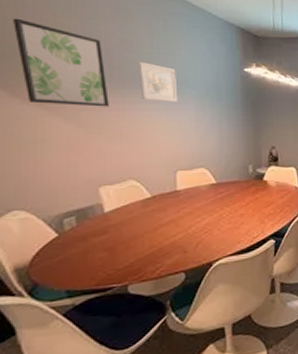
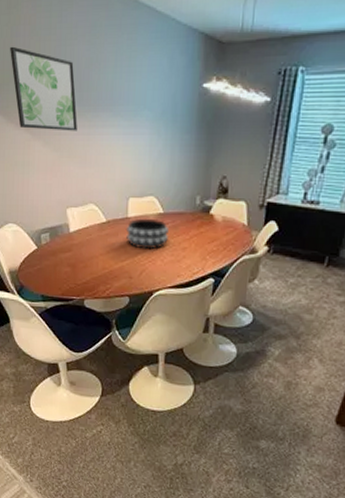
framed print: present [138,61,178,102] -> none [102,82,136,125]
decorative bowl: none [175,190,224,221] -> present [125,218,169,250]

